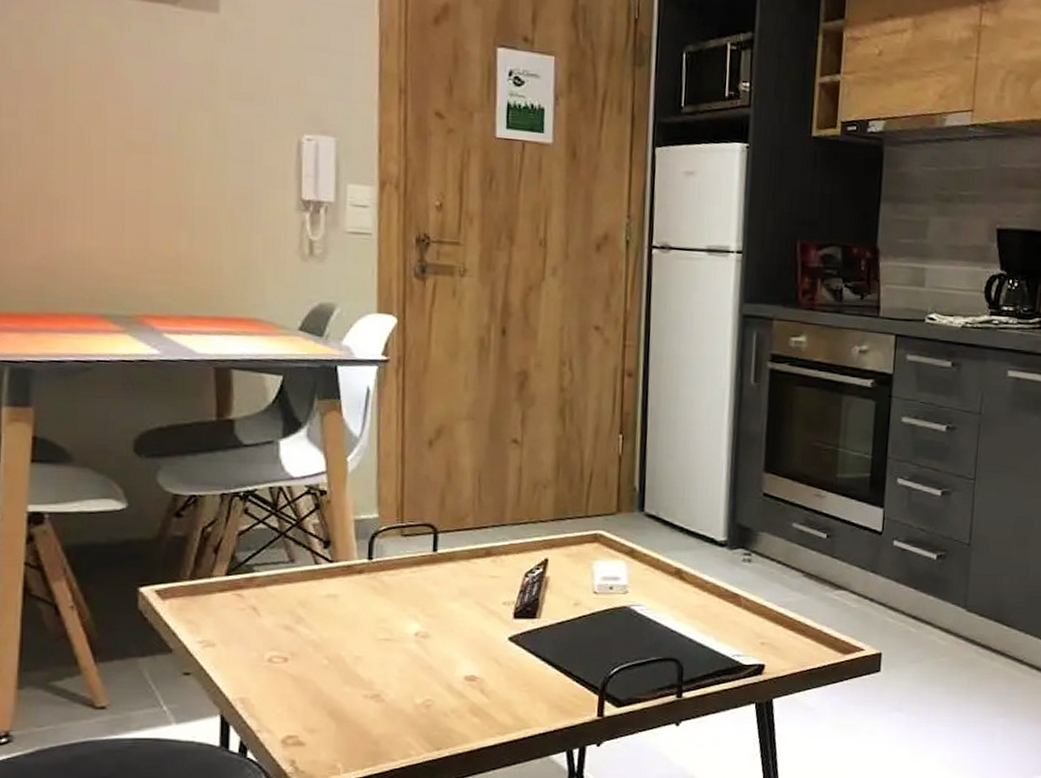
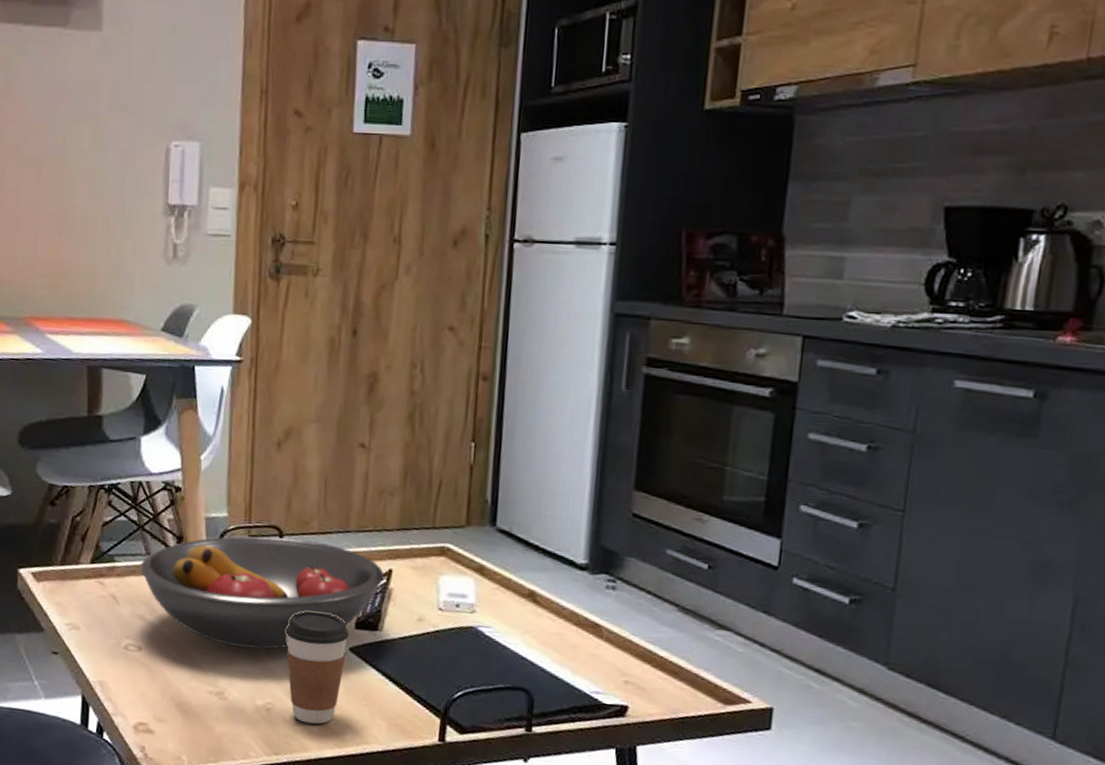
fruit bowl: none [282,535,540,648] -> present [139,536,384,650]
coffee cup: none [443,605,508,715] -> present [285,610,350,725]

